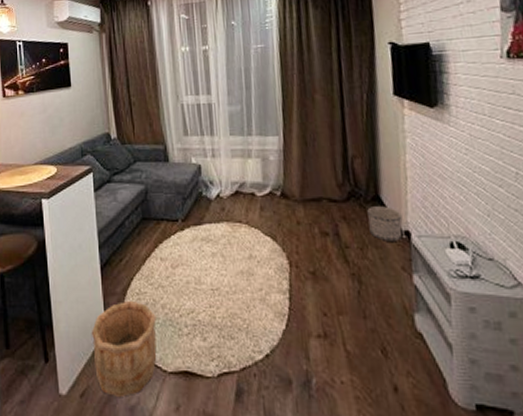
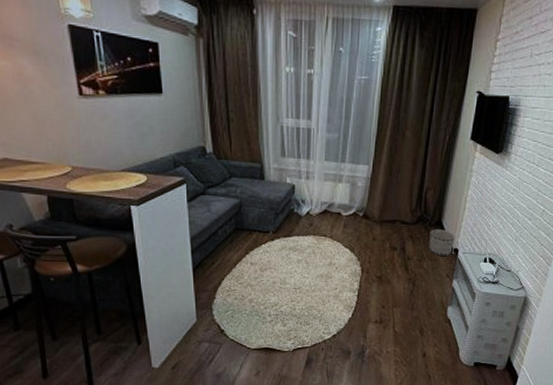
wooden bucket: present [91,300,157,397] -> none [182,296,244,367]

